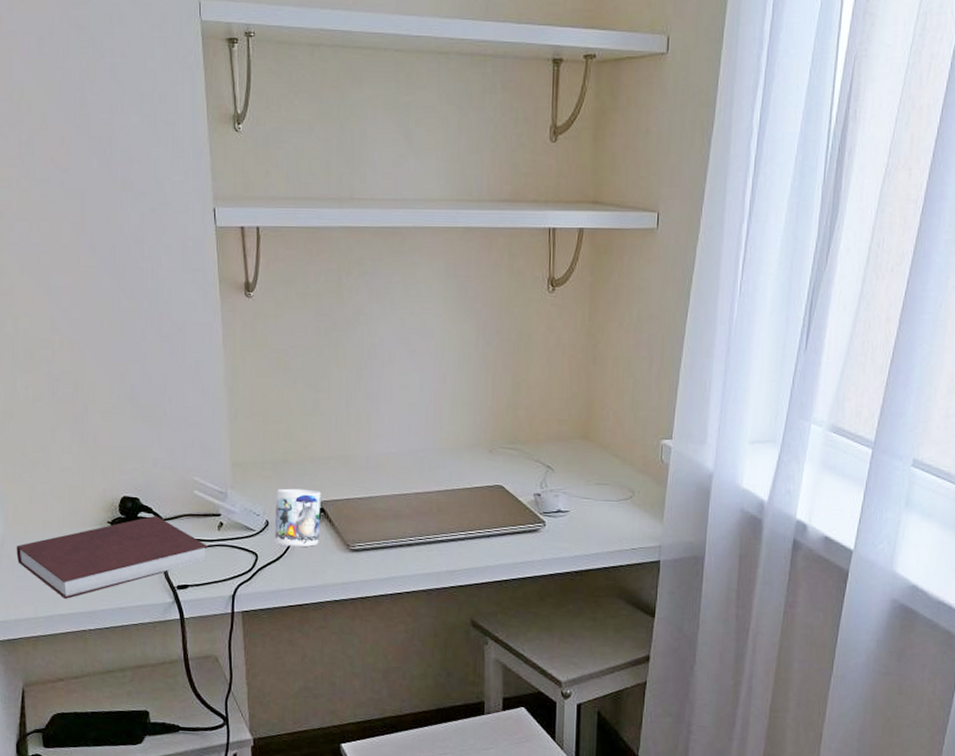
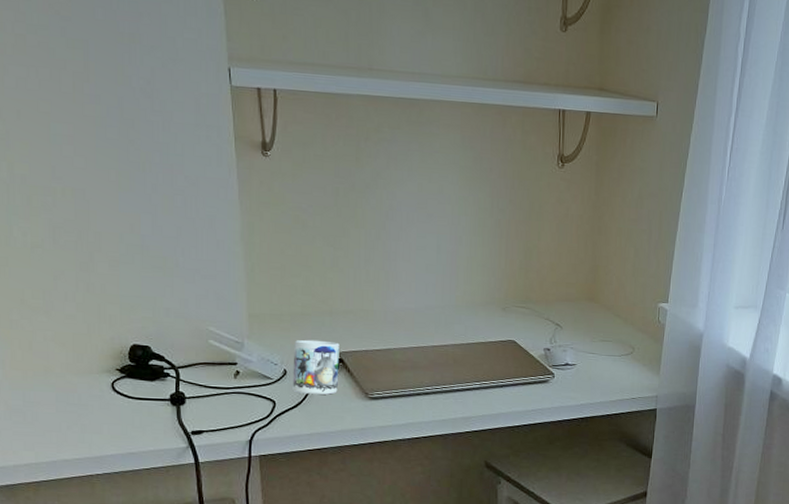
notebook: present [16,515,209,599] -> none [14,363,224,445]

